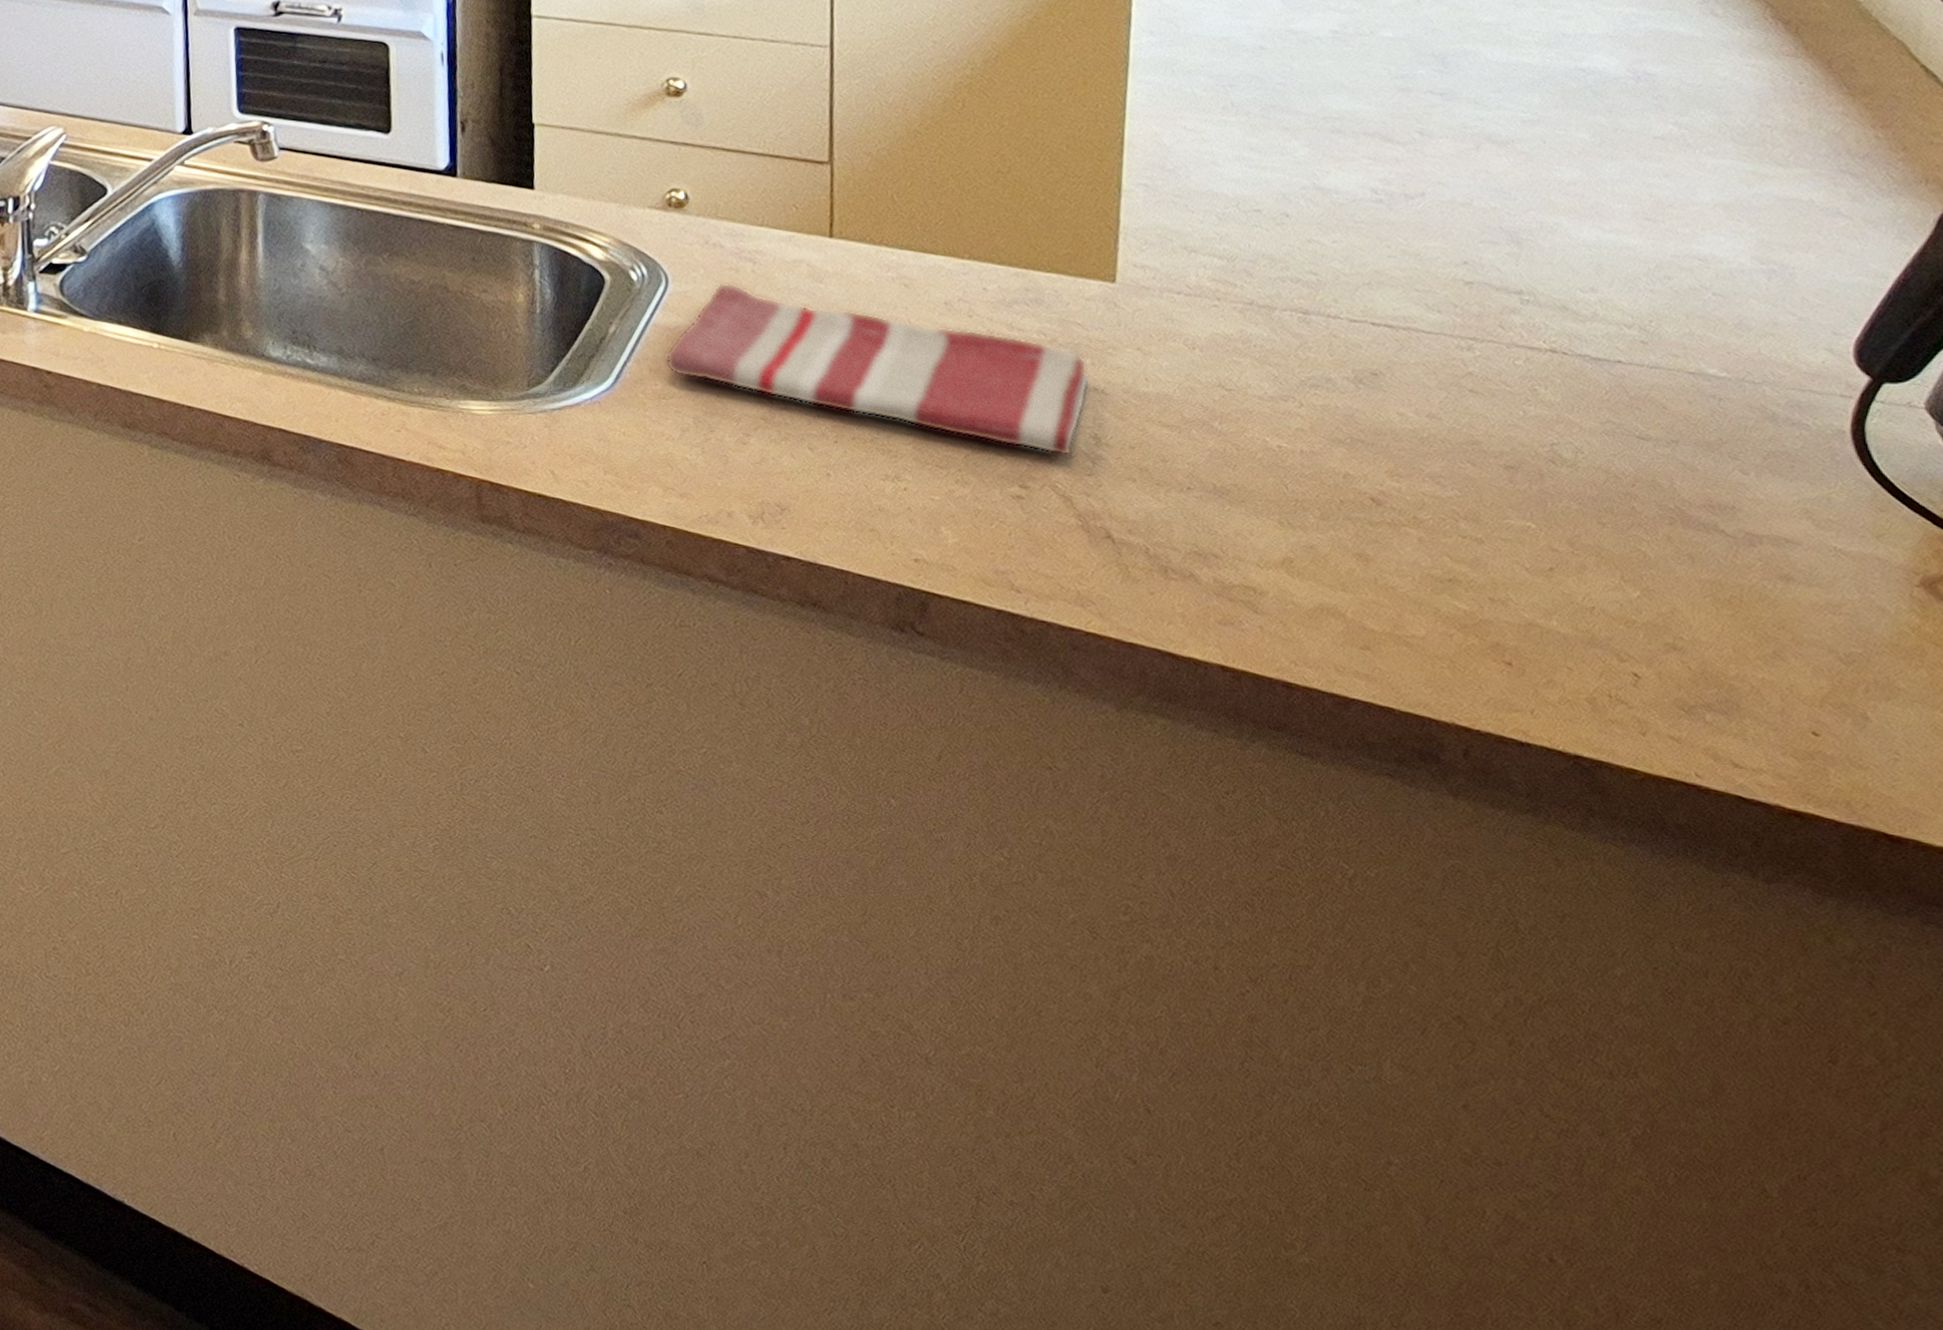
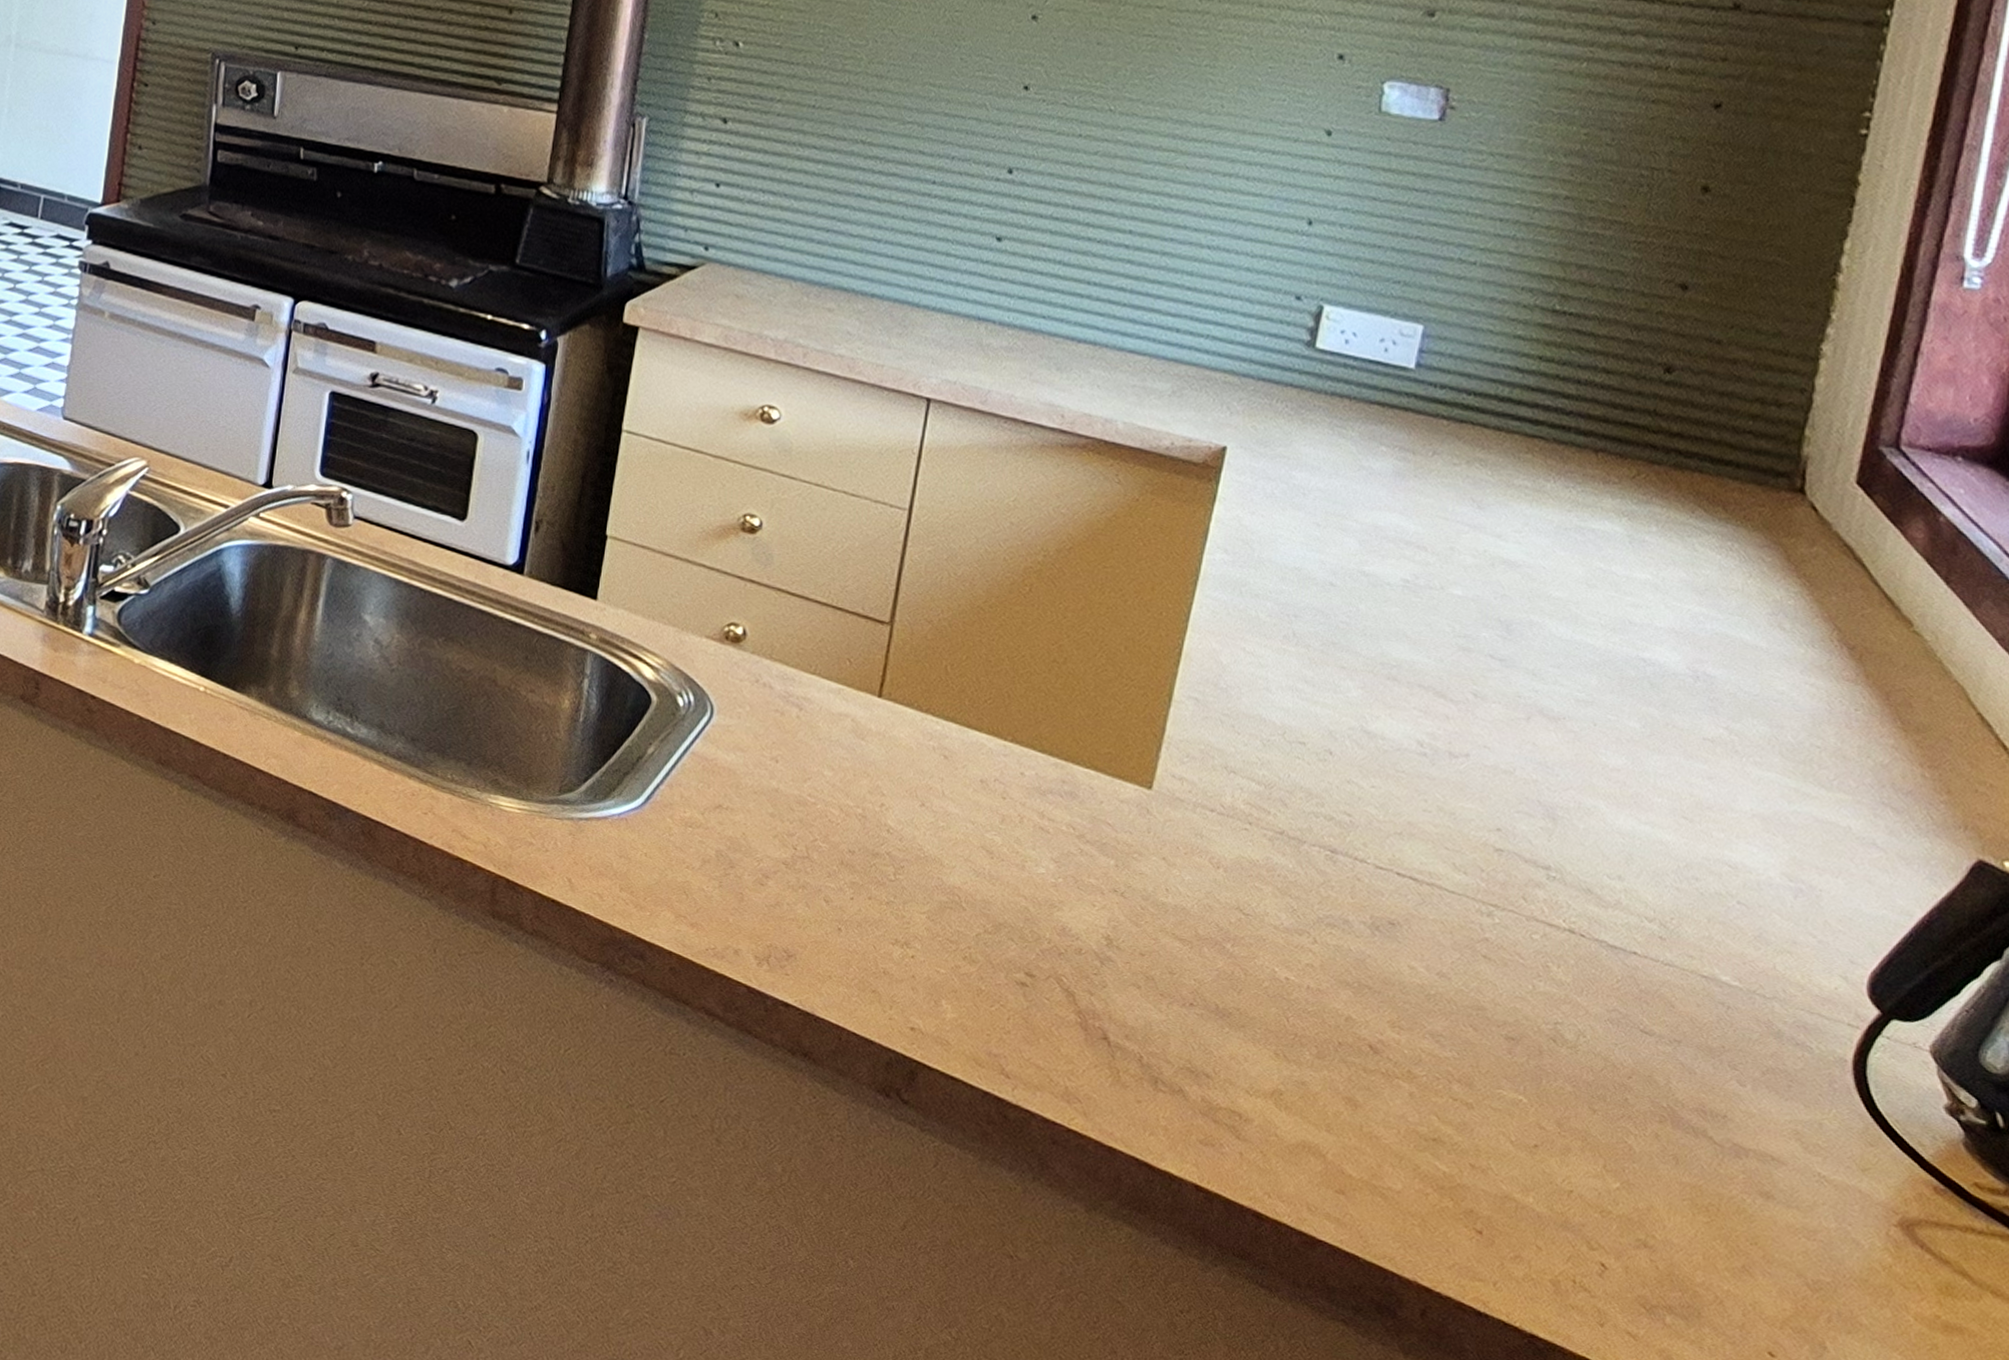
dish towel: present [665,283,1091,456] -> none [698,723,1112,952]

